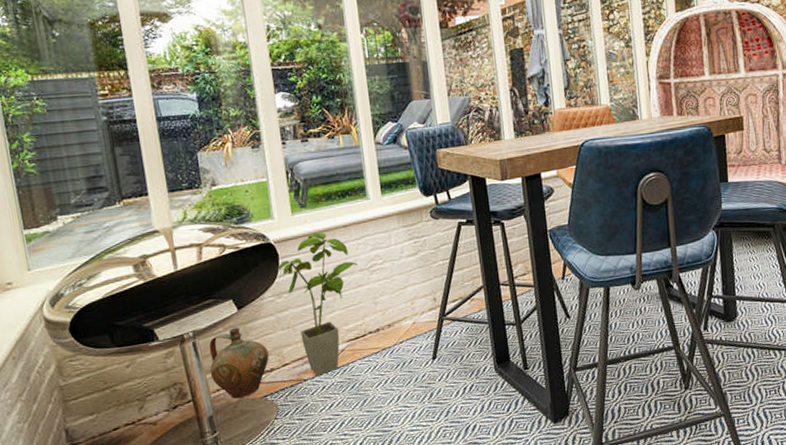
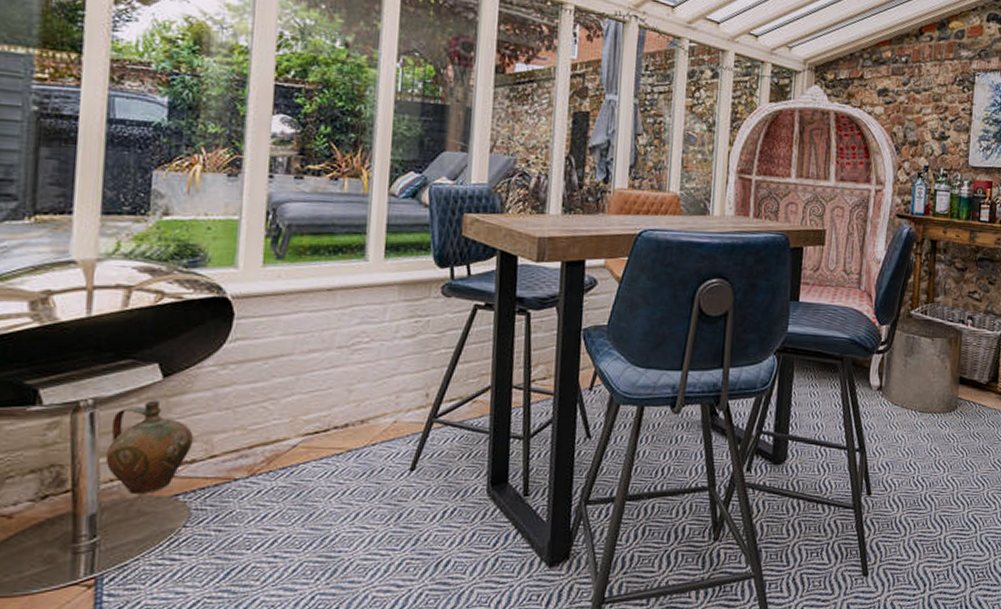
house plant: present [277,232,358,376] -> none [228,292,336,475]

